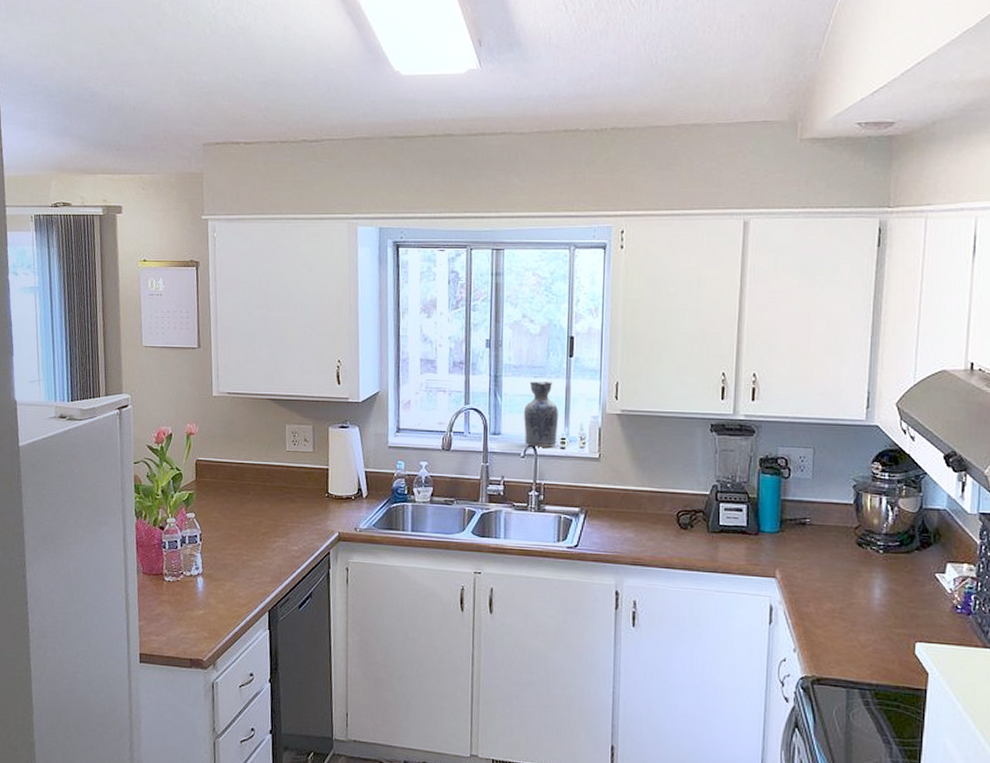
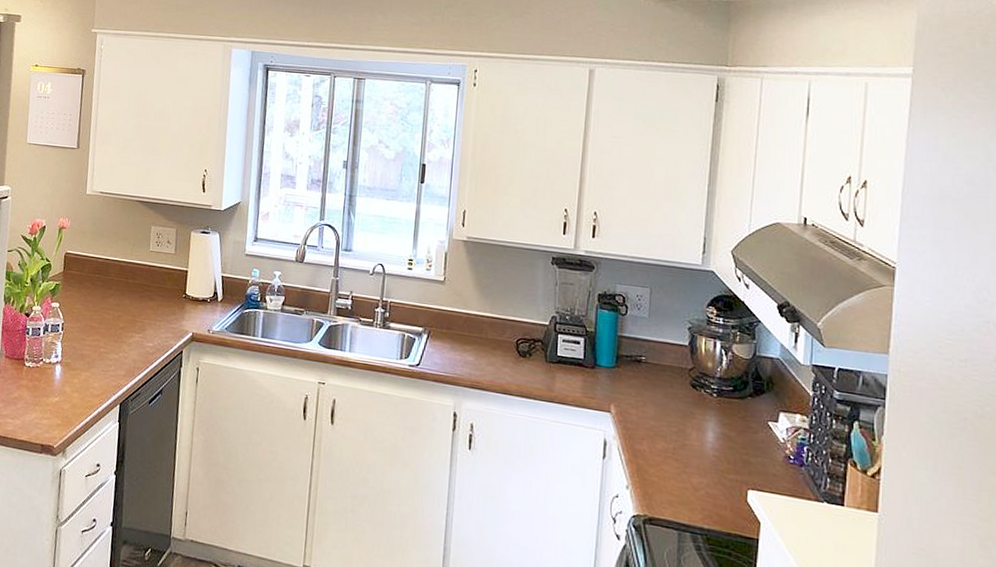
ceramic jug: present [524,381,559,447] -> none [374,203,408,267]

